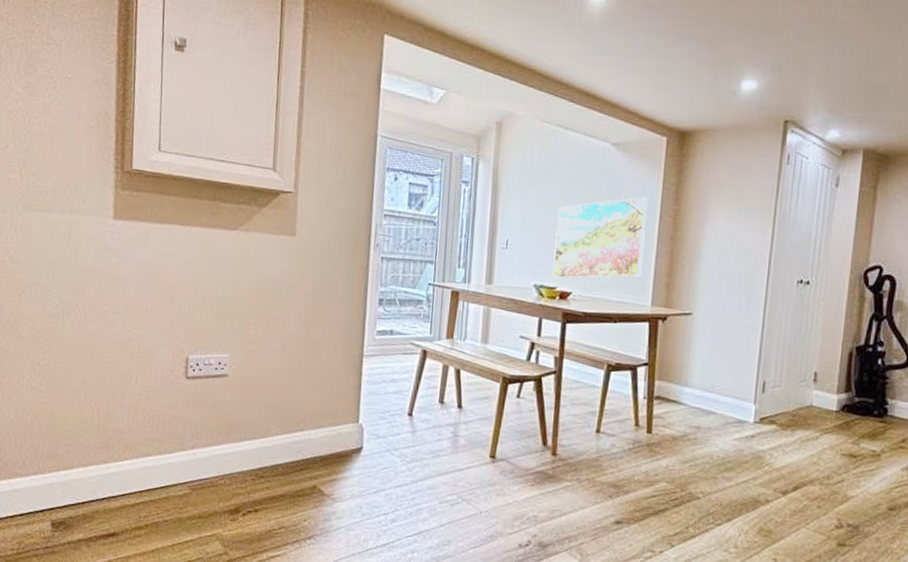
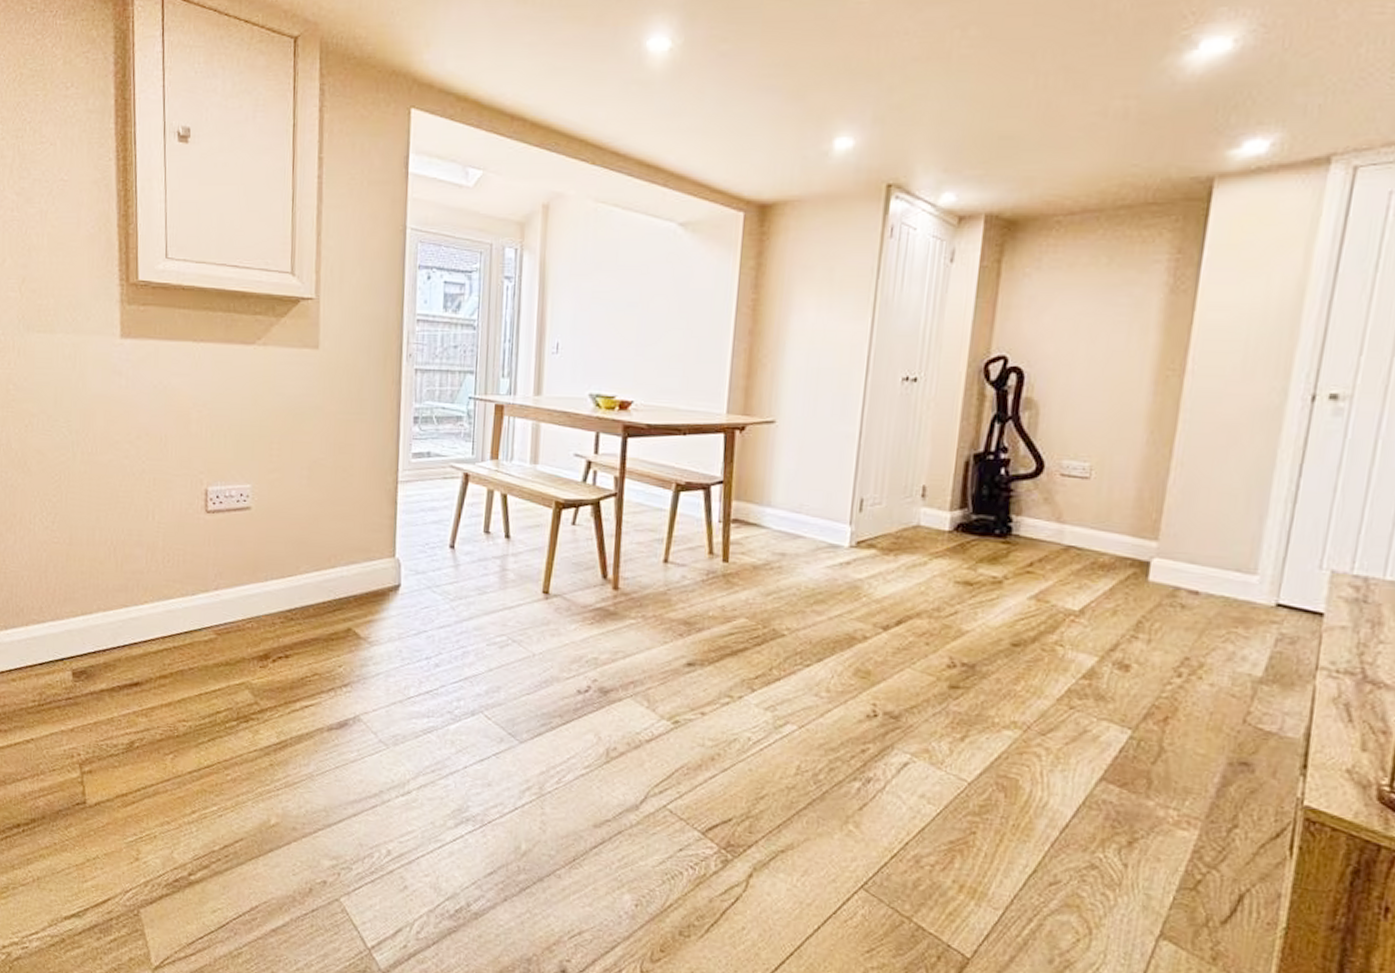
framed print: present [552,196,648,279] -> none [610,285,722,386]

